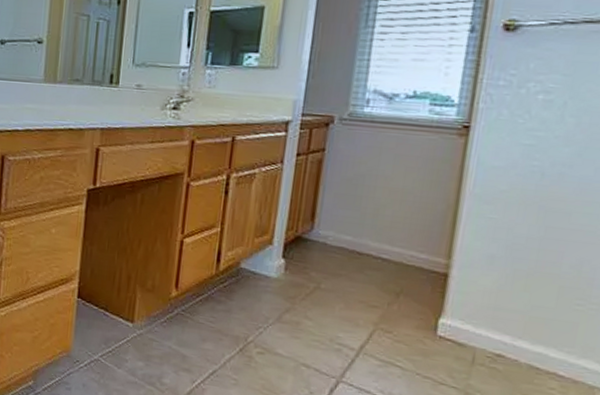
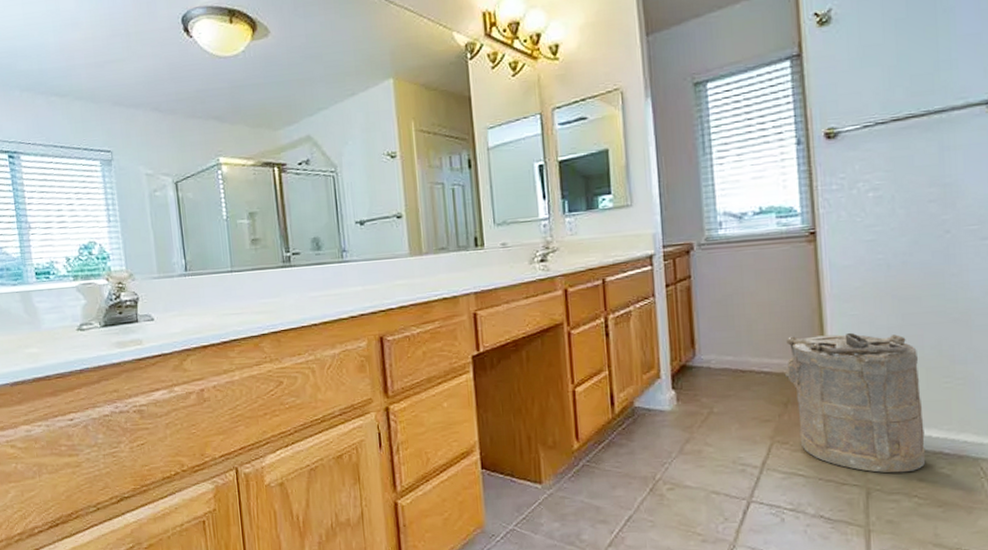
laundry hamper: none [404,228,554,386] -> present [785,332,926,474]

